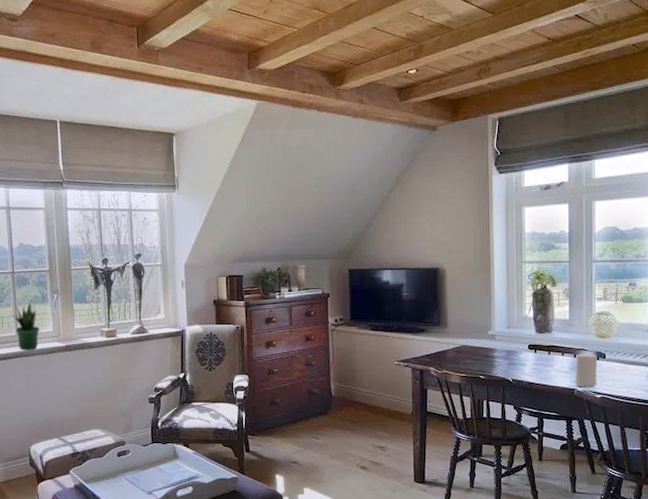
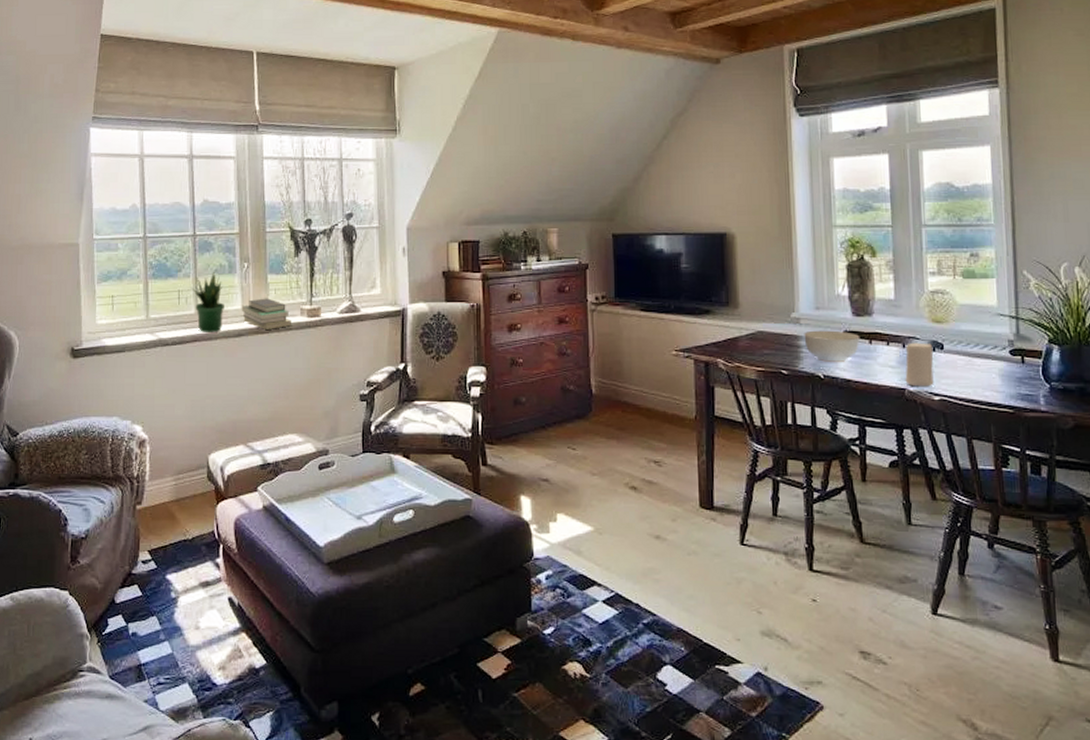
books: none [53,322,93,347] -> present [241,298,291,329]
bowl: none [498,344,541,370] -> present [804,330,860,363]

